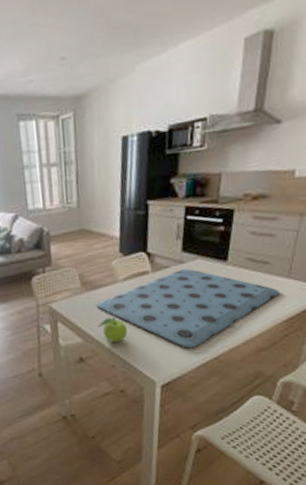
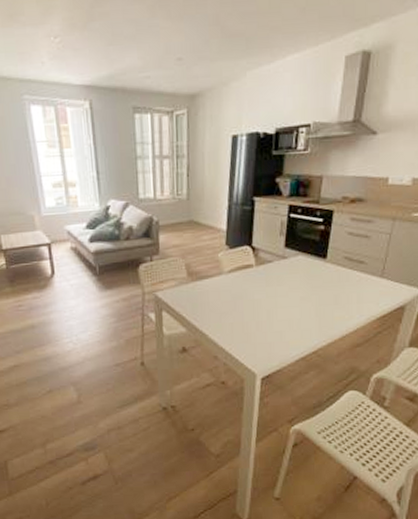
placemat: present [96,268,279,349] -> none [201,263,374,342]
fruit: present [98,317,127,343] -> none [202,308,230,334]

